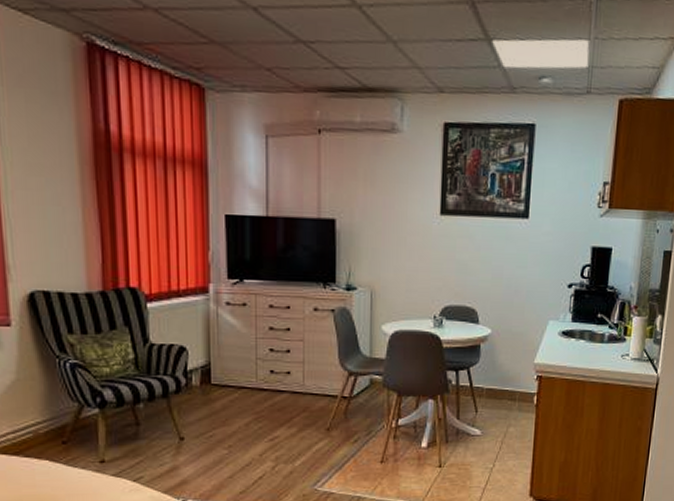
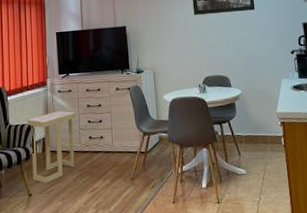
side table: none [178,330,252,425] -> present [27,110,76,183]

